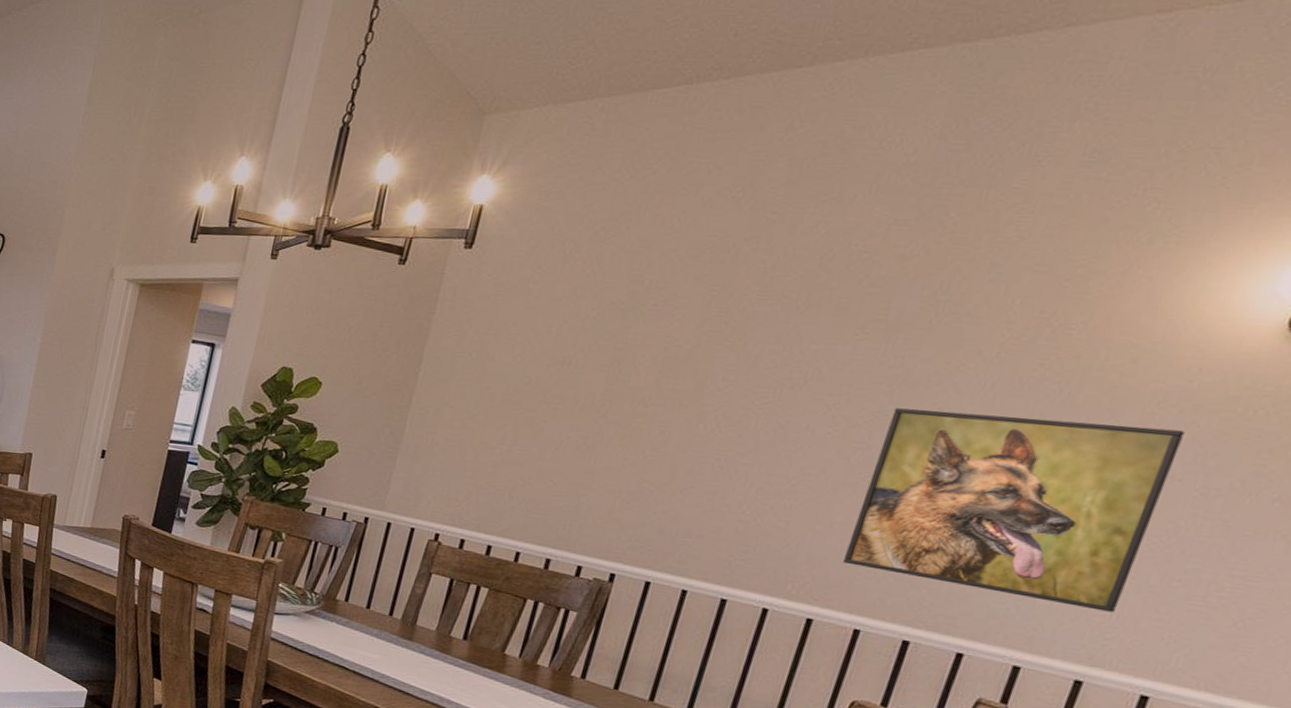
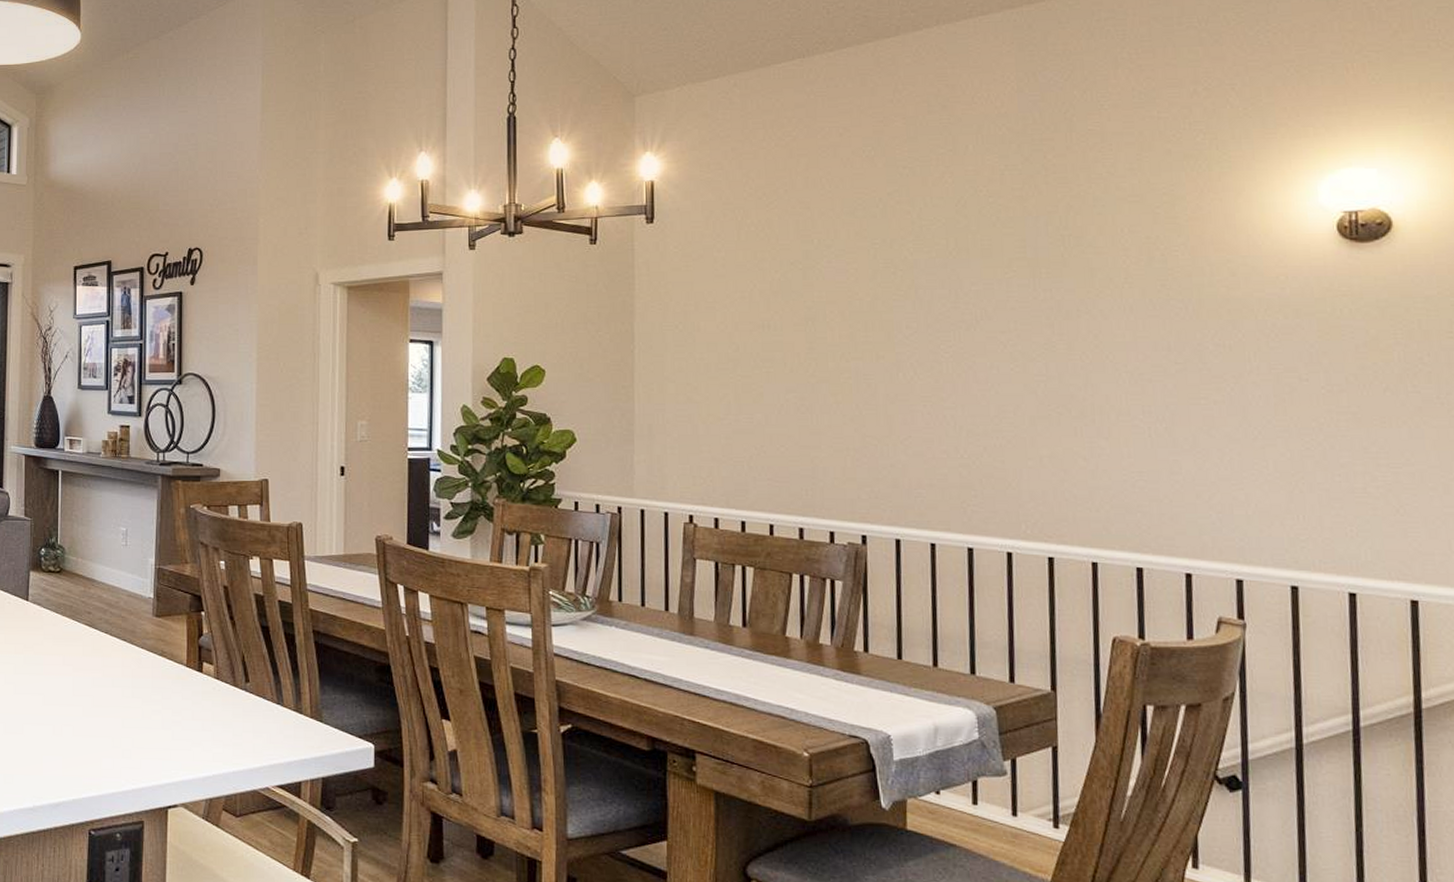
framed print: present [842,408,1185,613] -> none [1058,334,1300,514]

